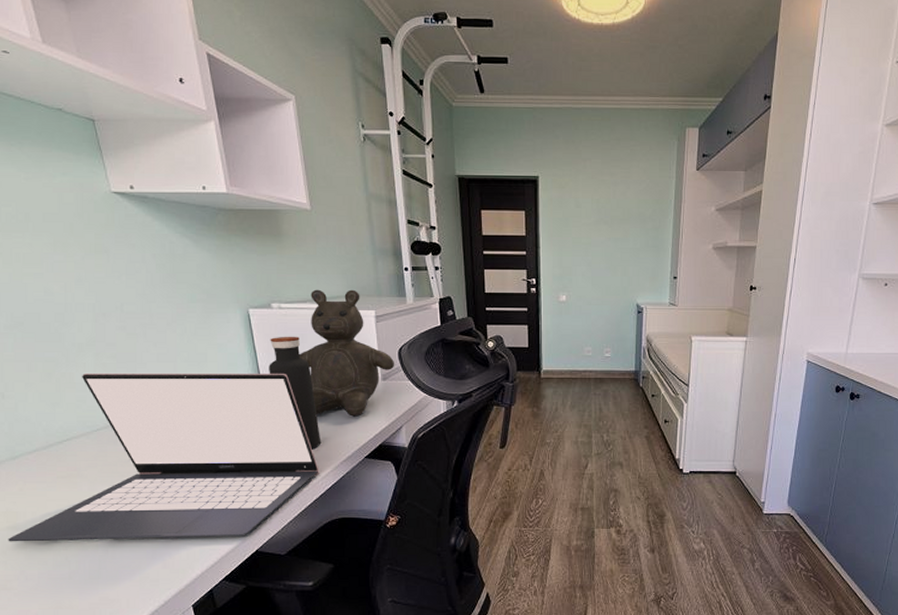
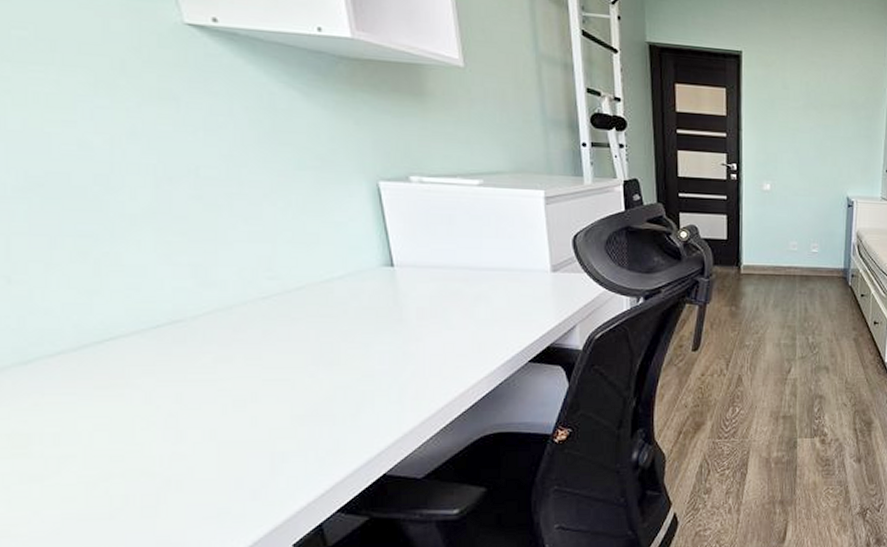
laptop: present [8,374,319,542] -> none [13,254,470,474]
water bottle: present [269,336,322,448] -> none [405,216,473,351]
teddy bear: present [299,289,395,417] -> none [445,162,569,314]

